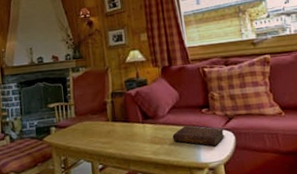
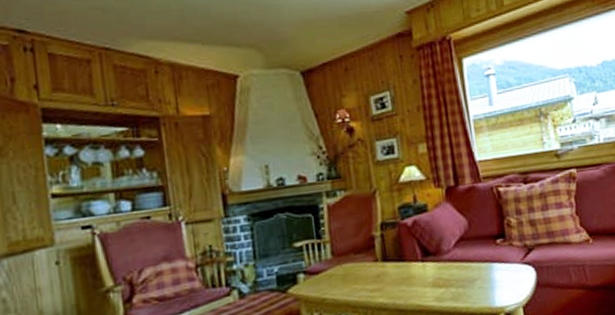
book: present [172,125,225,147] -> none [460,261,524,286]

